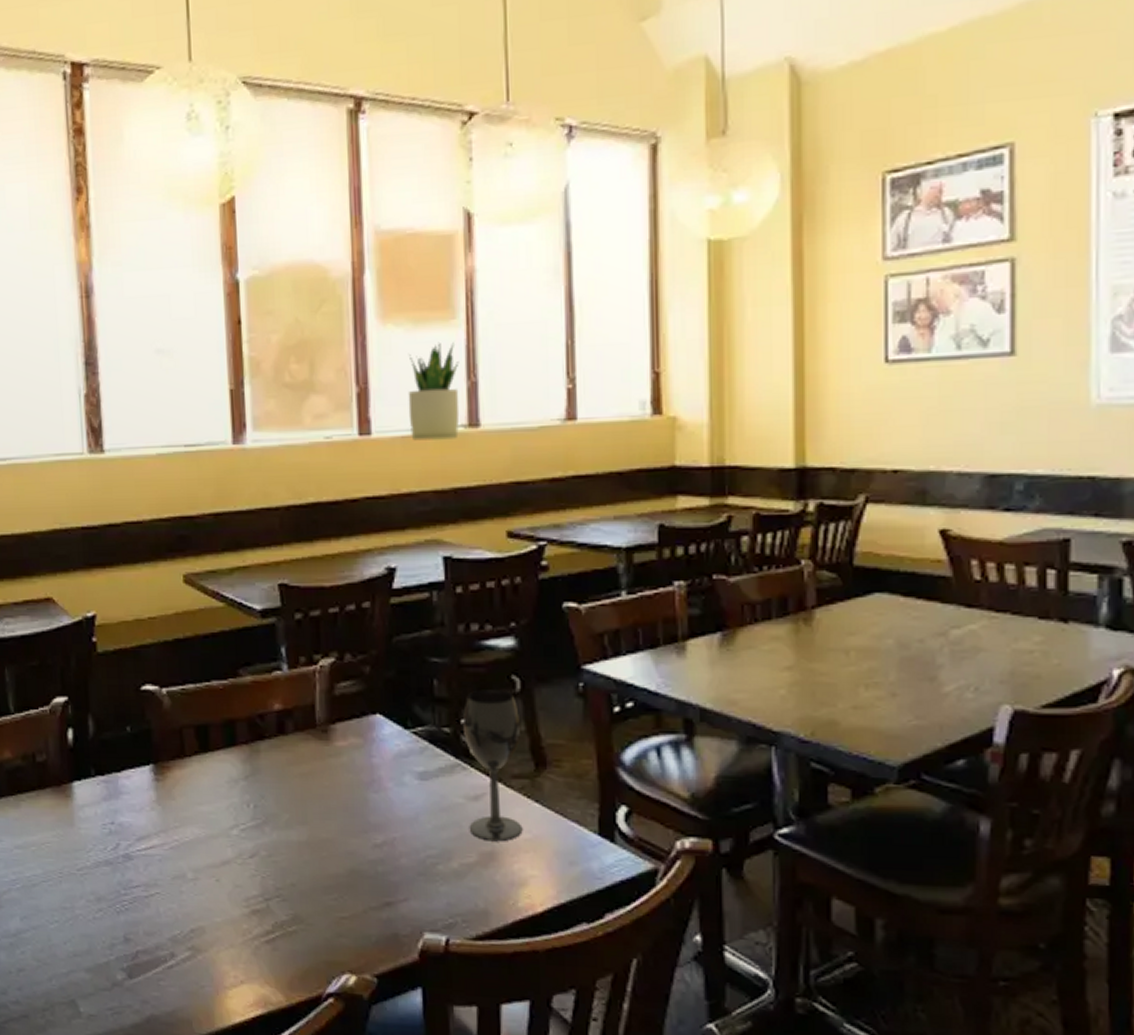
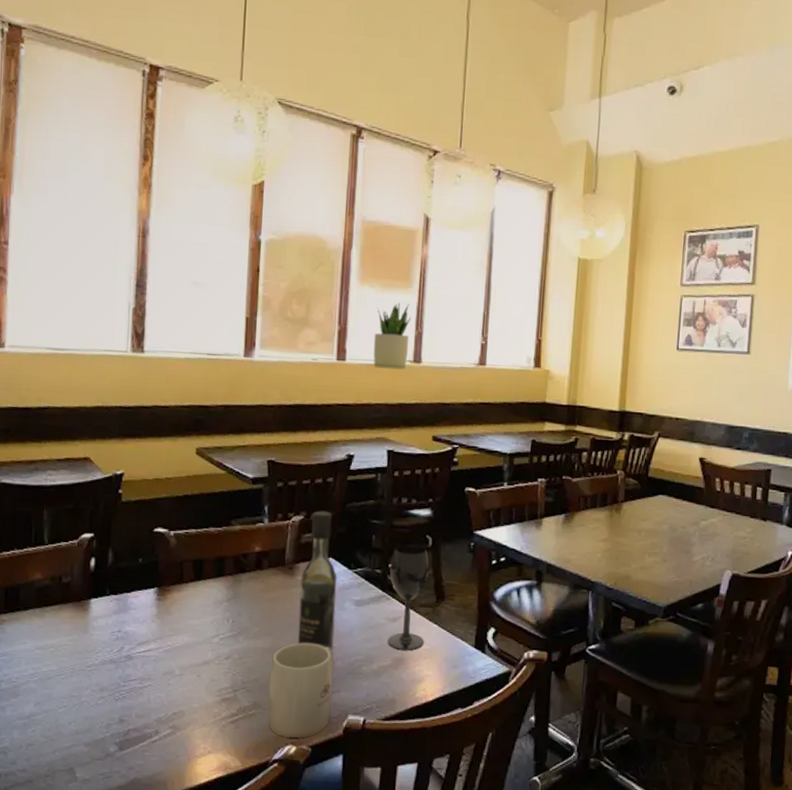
mug: none [310,833,399,965] -> present [268,643,334,739]
bottle: none [340,649,394,847] -> present [297,511,337,653]

